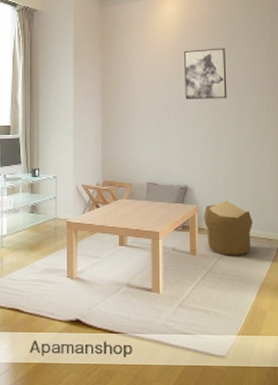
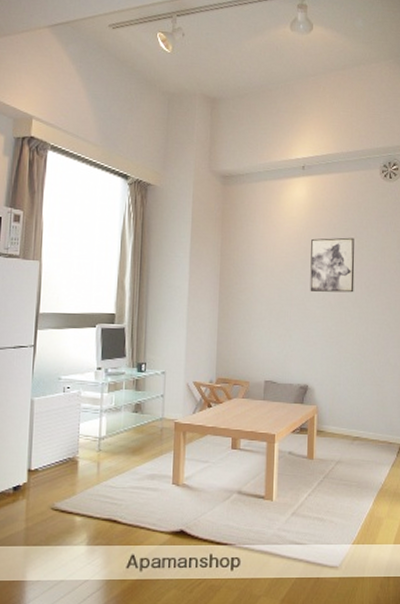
pouf: present [204,200,254,256] -> none [324,401,375,460]

